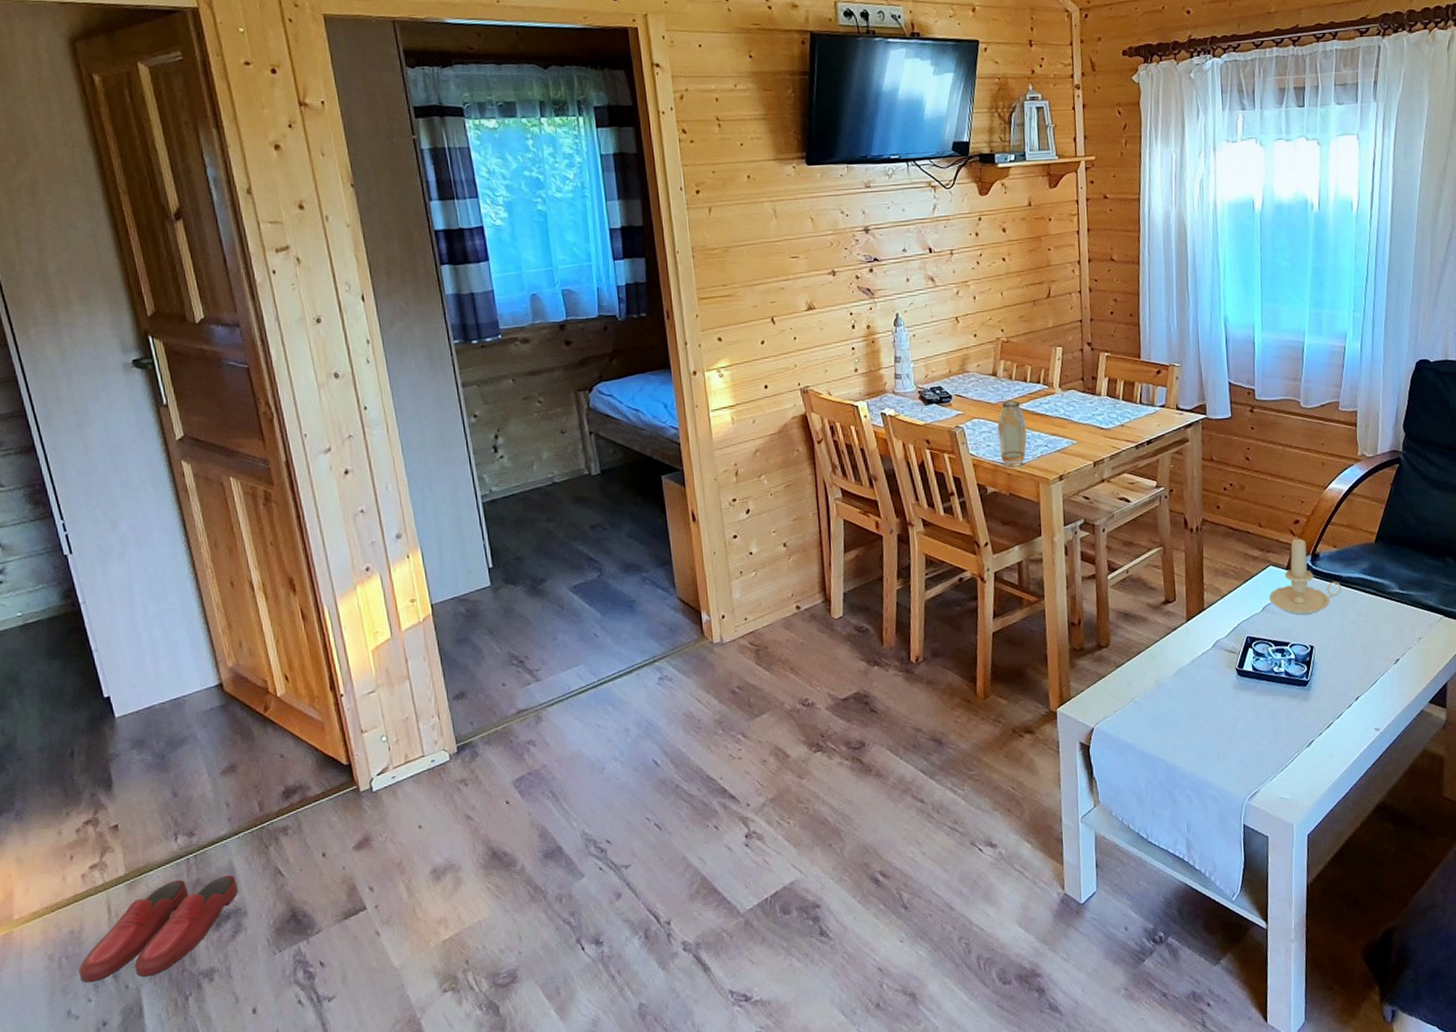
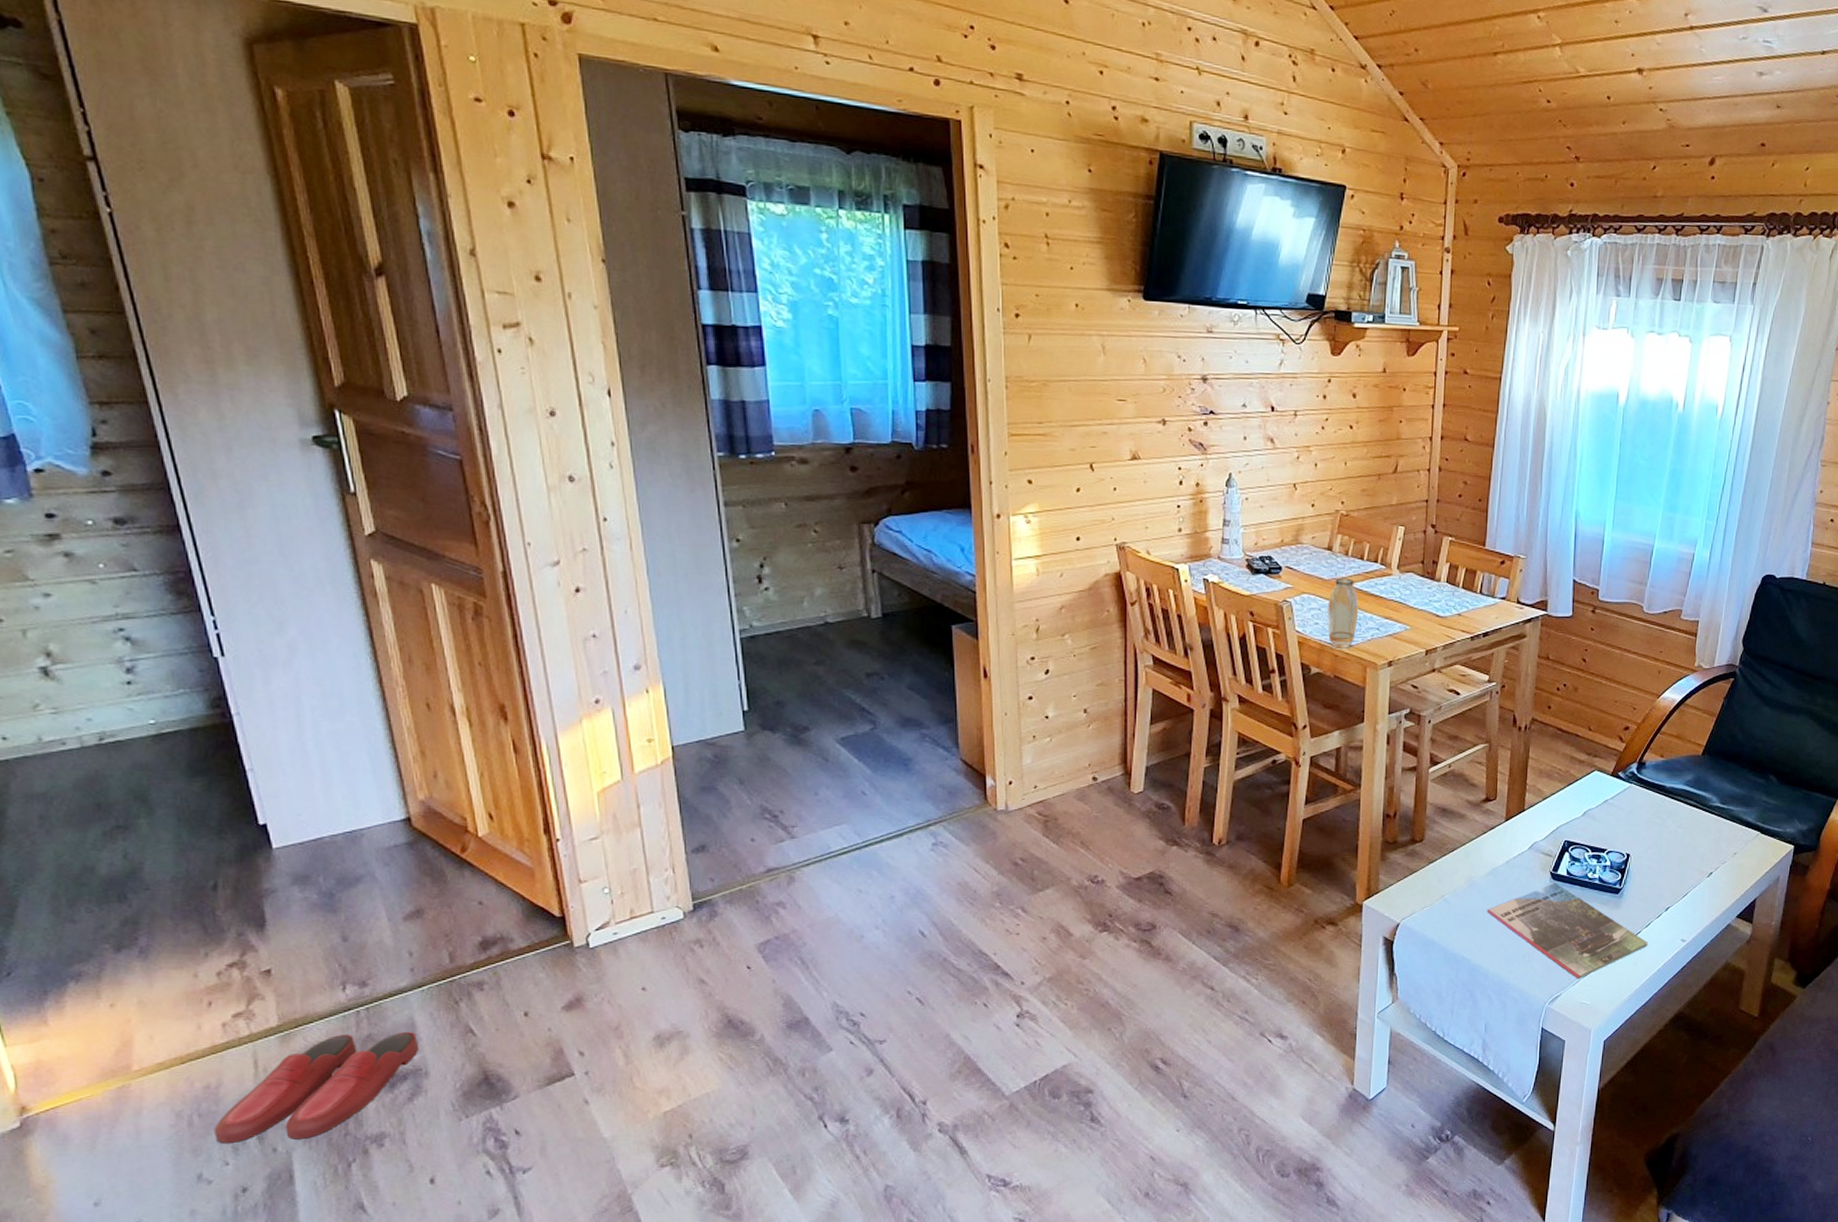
magazine: none [1177,679,1342,774] -> present [1487,883,1648,979]
candle: present [1269,537,1342,615] -> none [1591,744,1664,822]

